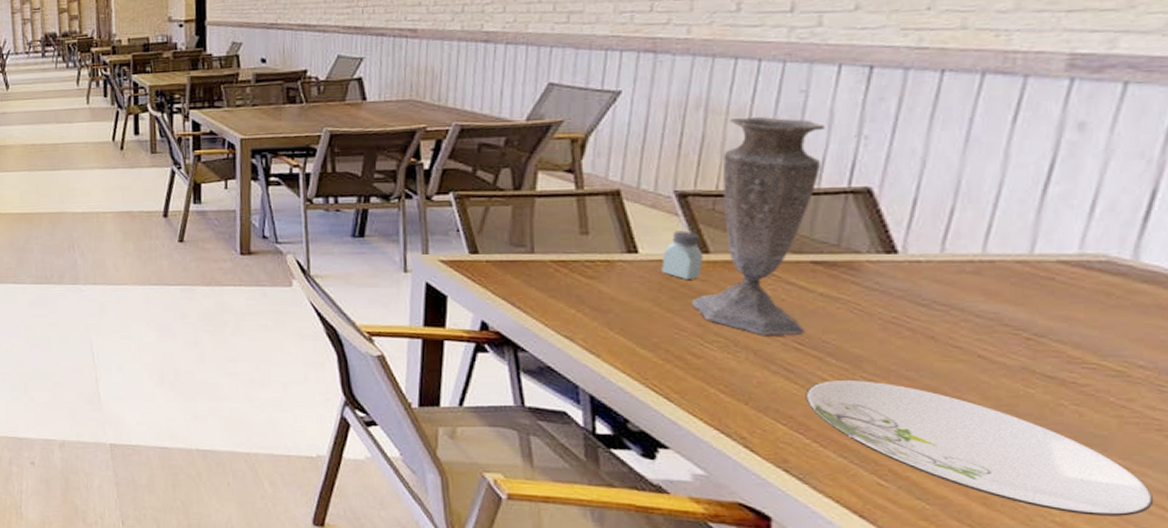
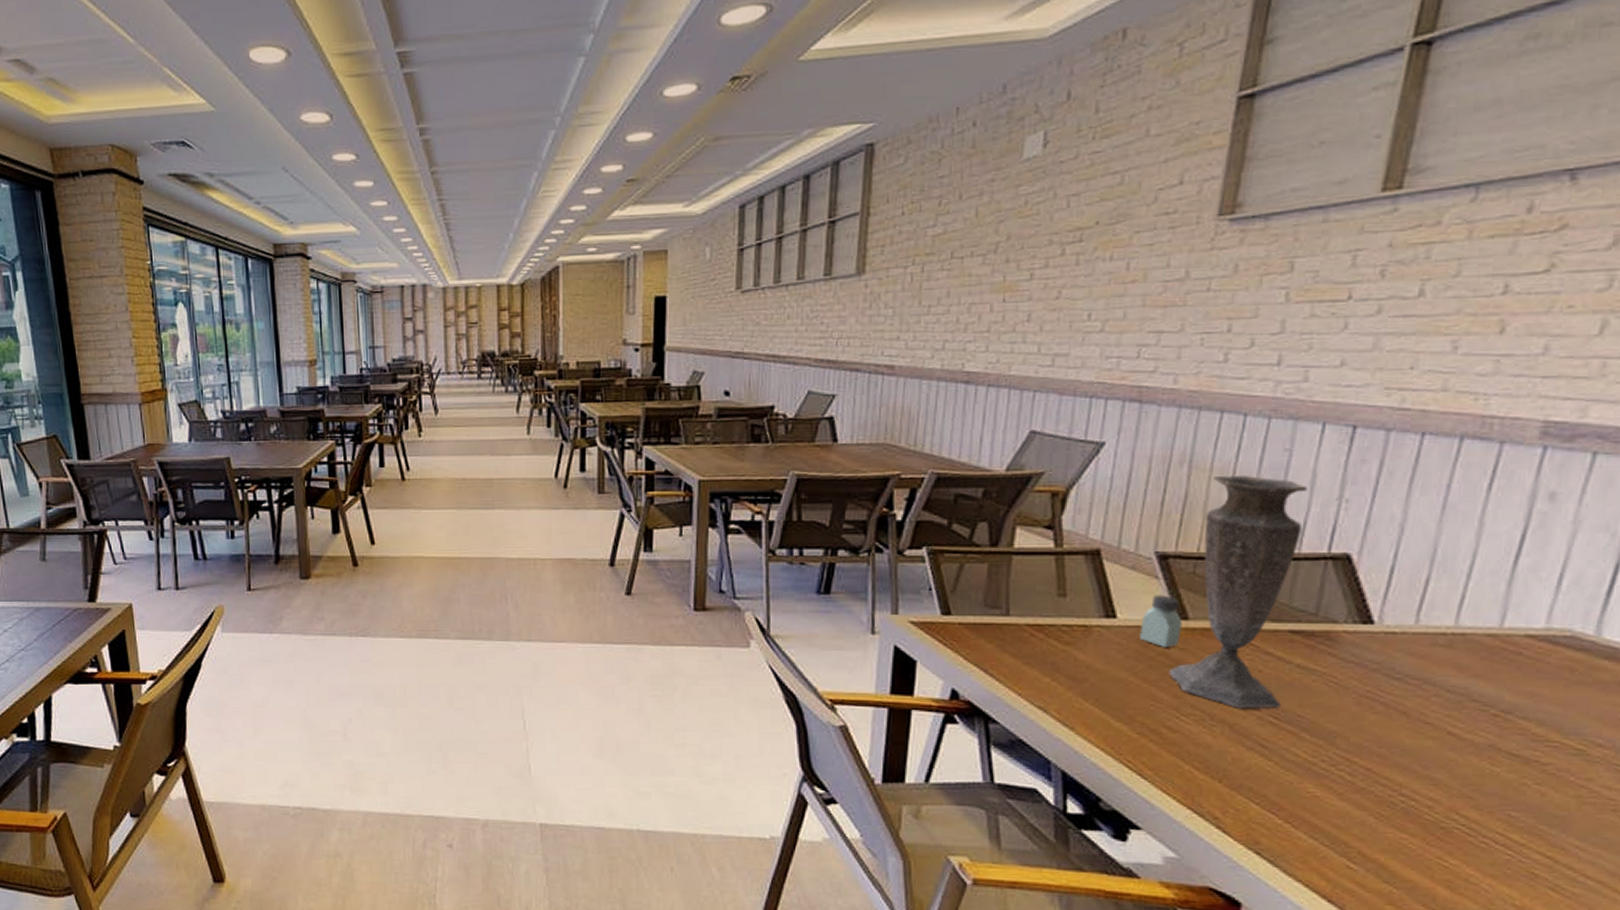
plate: present [805,380,1154,517] -> none [1279,757,1608,900]

